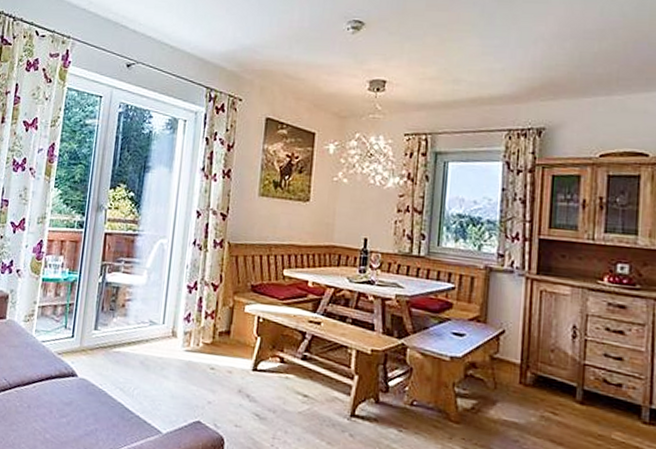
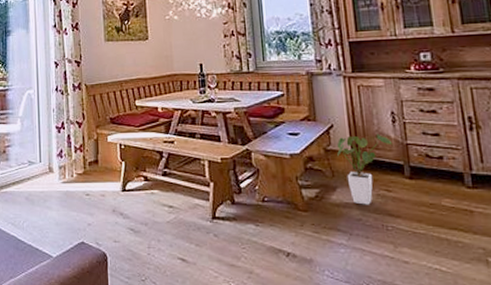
house plant: none [504,345,569,426] -> present [337,133,393,205]

